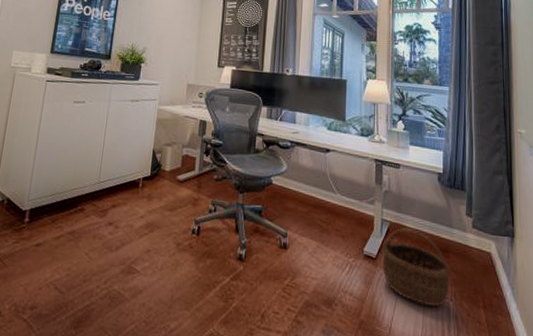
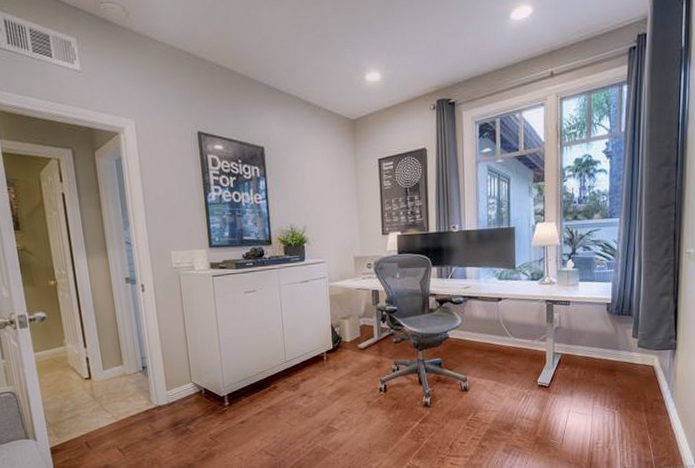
wicker basket: present [382,228,451,307] -> none [555,357,617,417]

